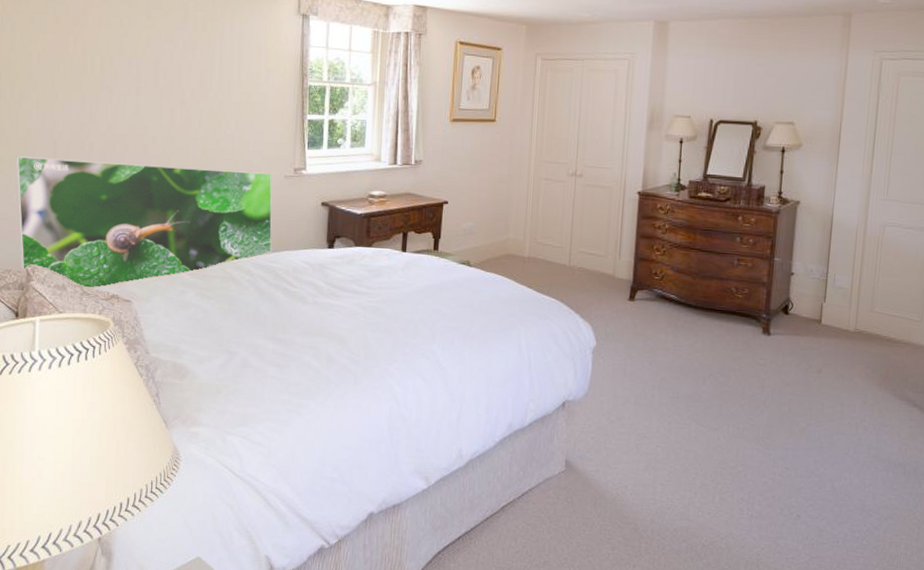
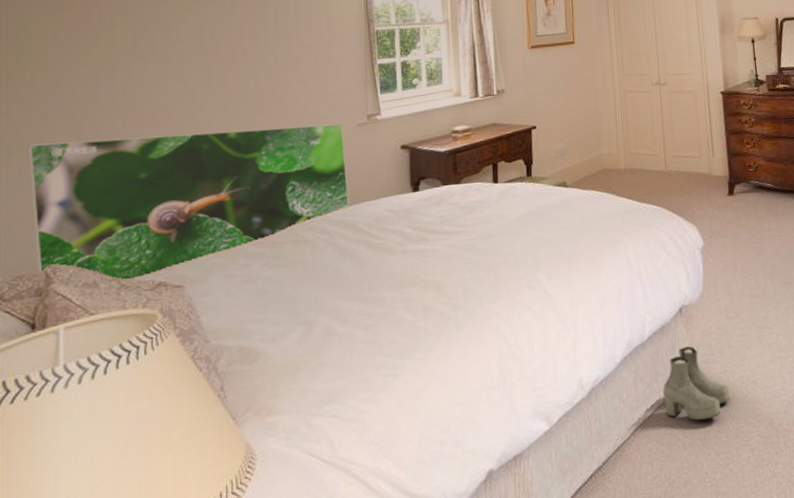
boots: none [535,439,600,512] -> present [663,346,730,421]

